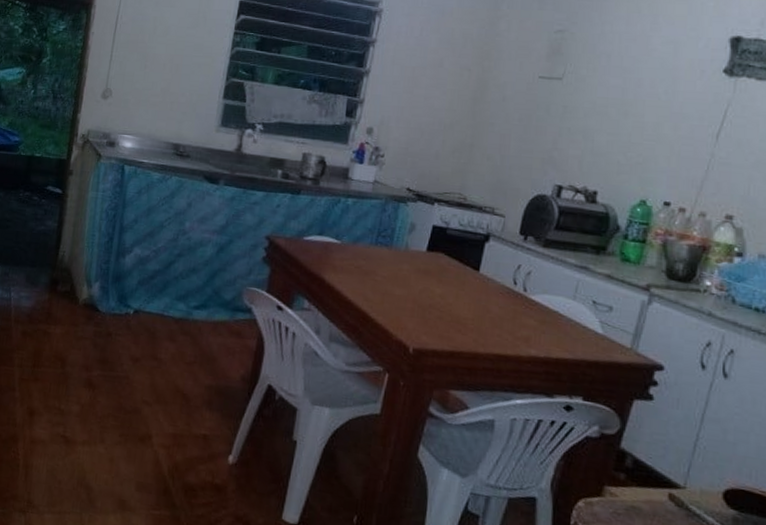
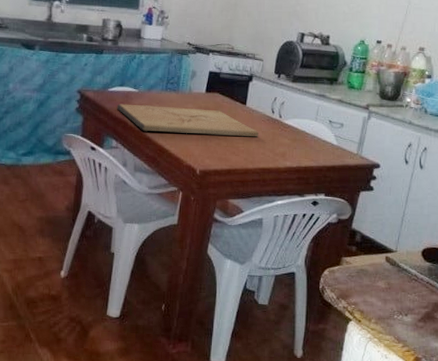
cutting board: none [312,256,494,314] -> present [116,104,258,137]

